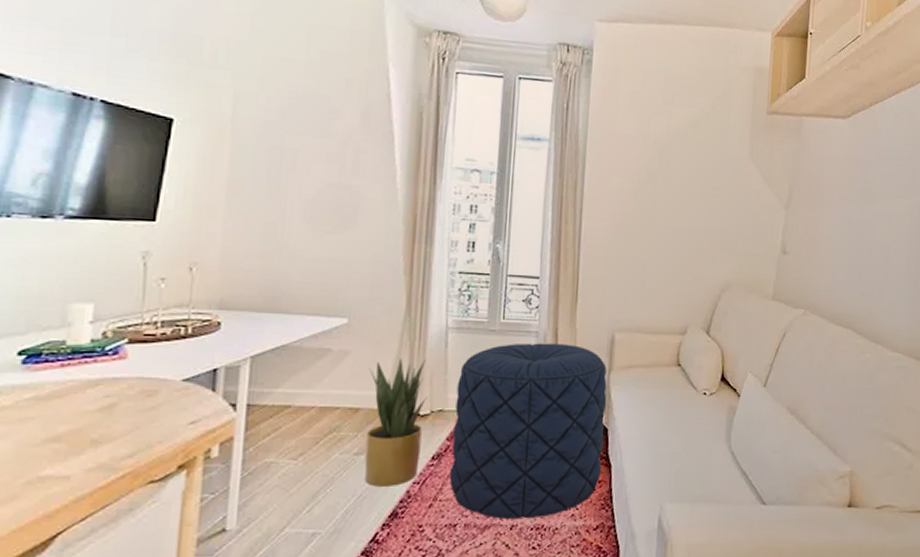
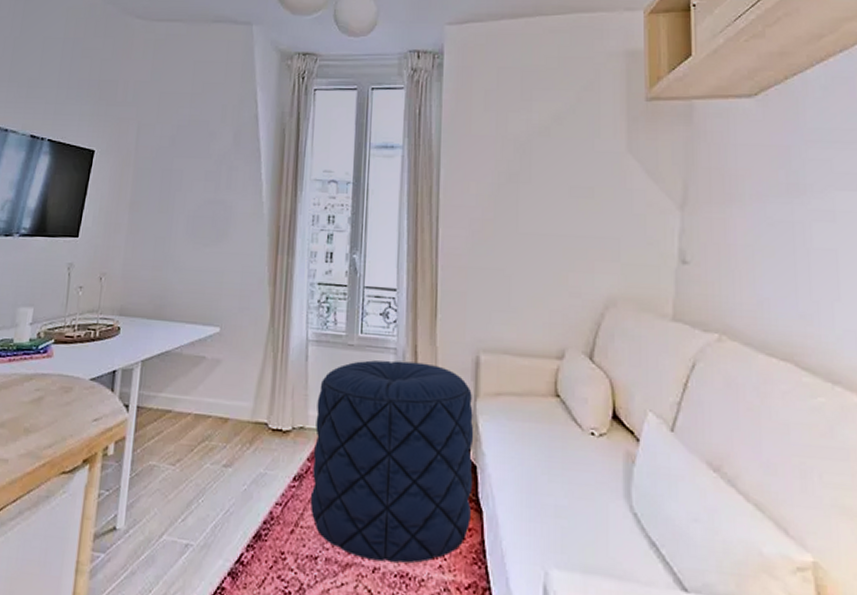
planter: present [364,358,428,487] -> none [231,369,289,505]

